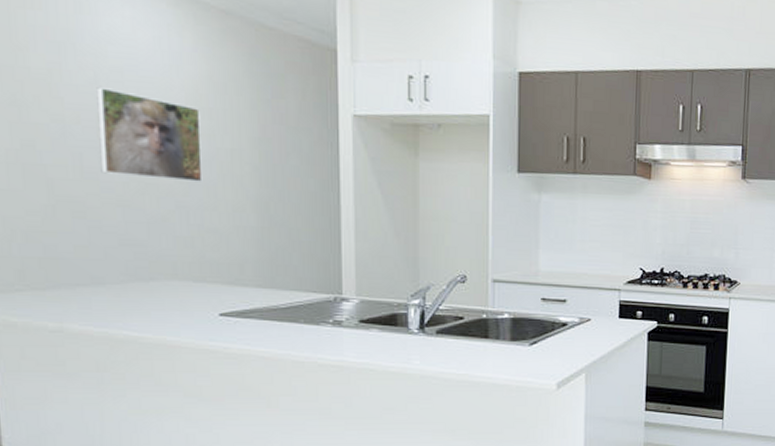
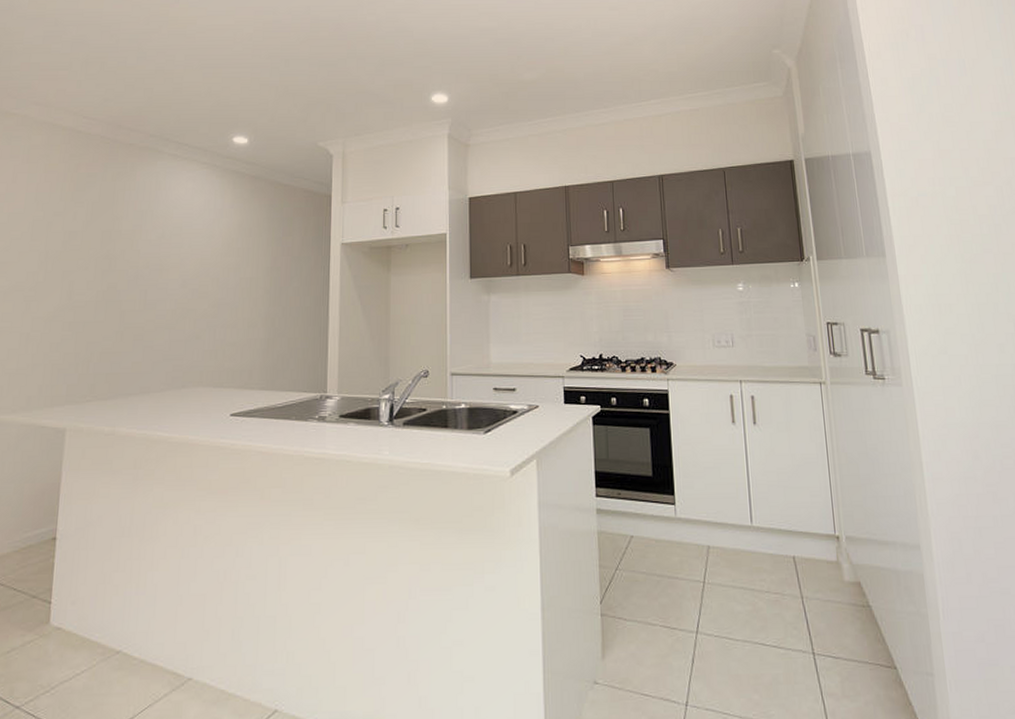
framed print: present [96,87,203,182] -> none [158,240,231,306]

